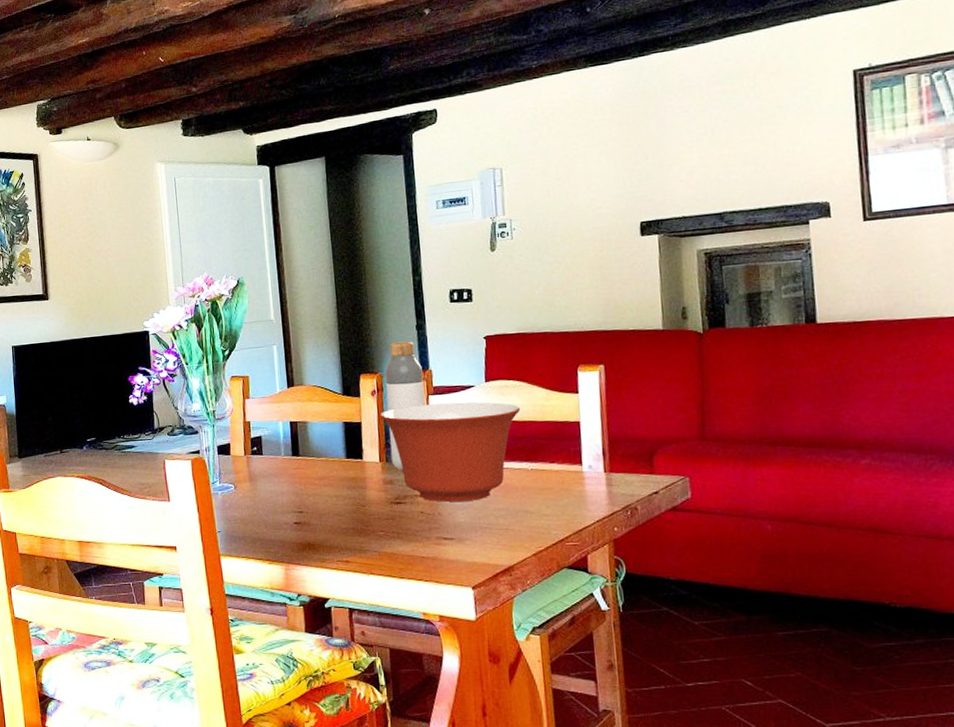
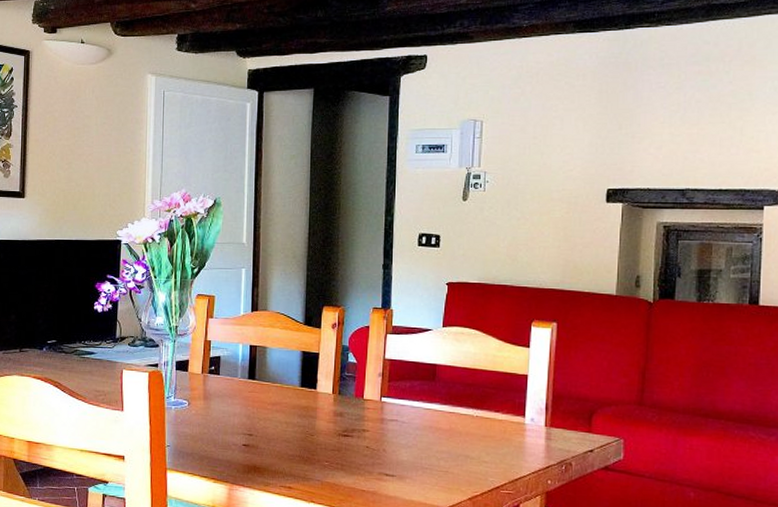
mixing bowl: present [379,402,521,502] -> none [337,342,473,441]
bottle: present [384,341,426,471] -> none [344,279,384,405]

